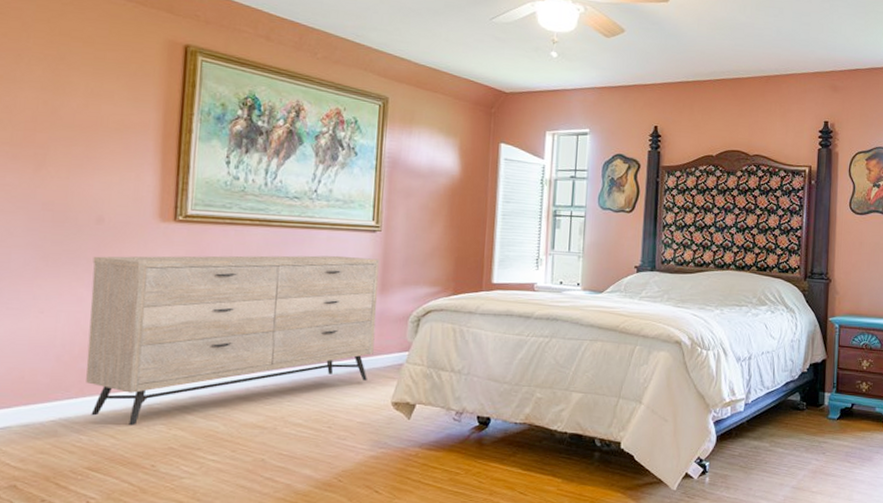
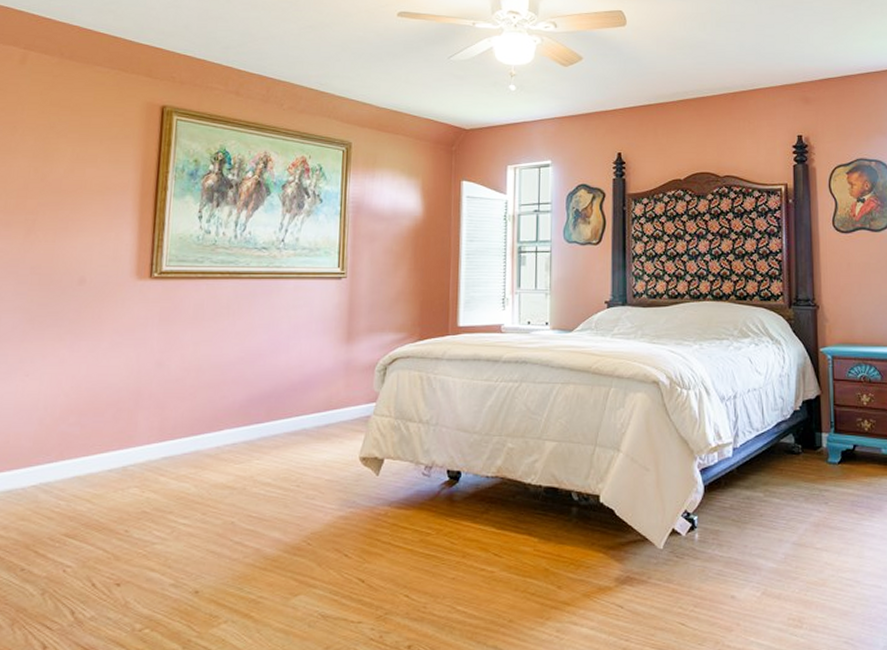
dresser: present [86,255,379,426] -> none [65,305,345,490]

